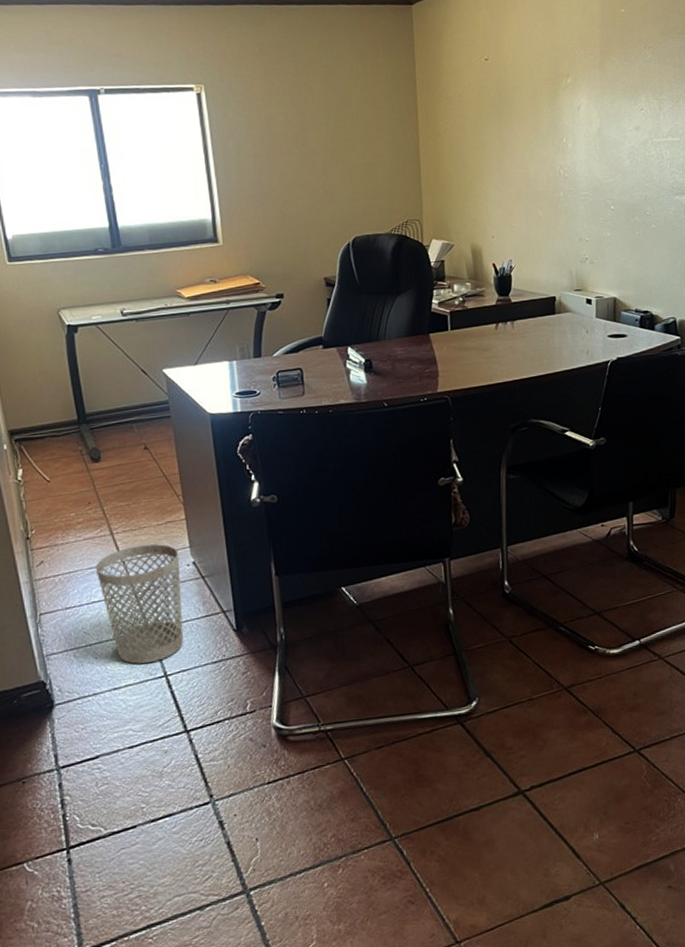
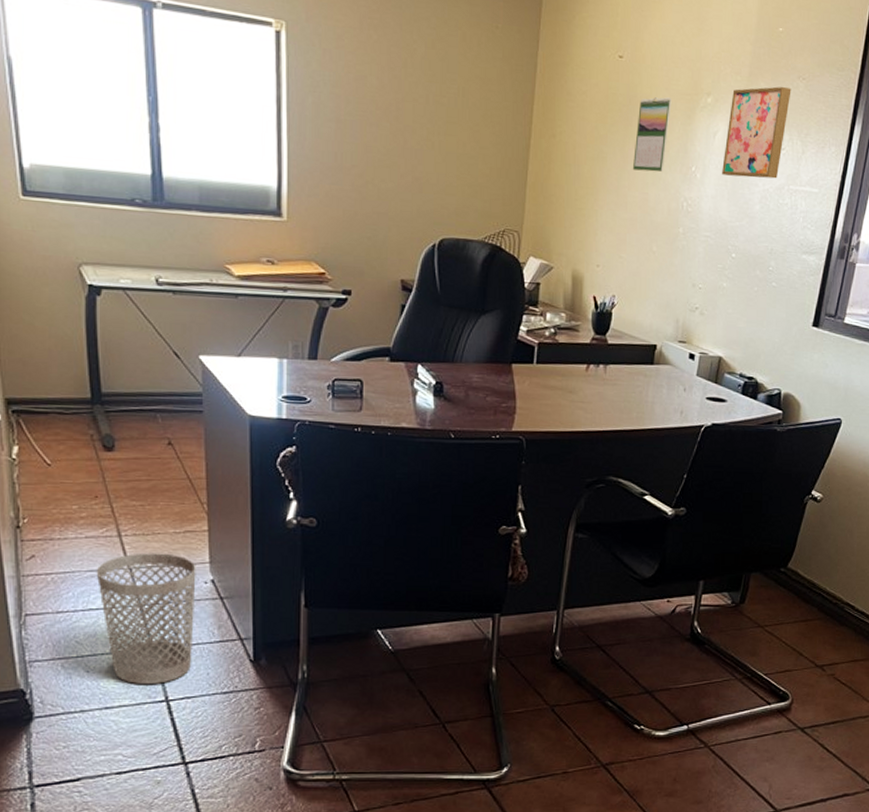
calendar: none [508,85,539,151] -> present [633,97,672,172]
wall art: none [588,57,641,141] -> present [722,86,791,179]

